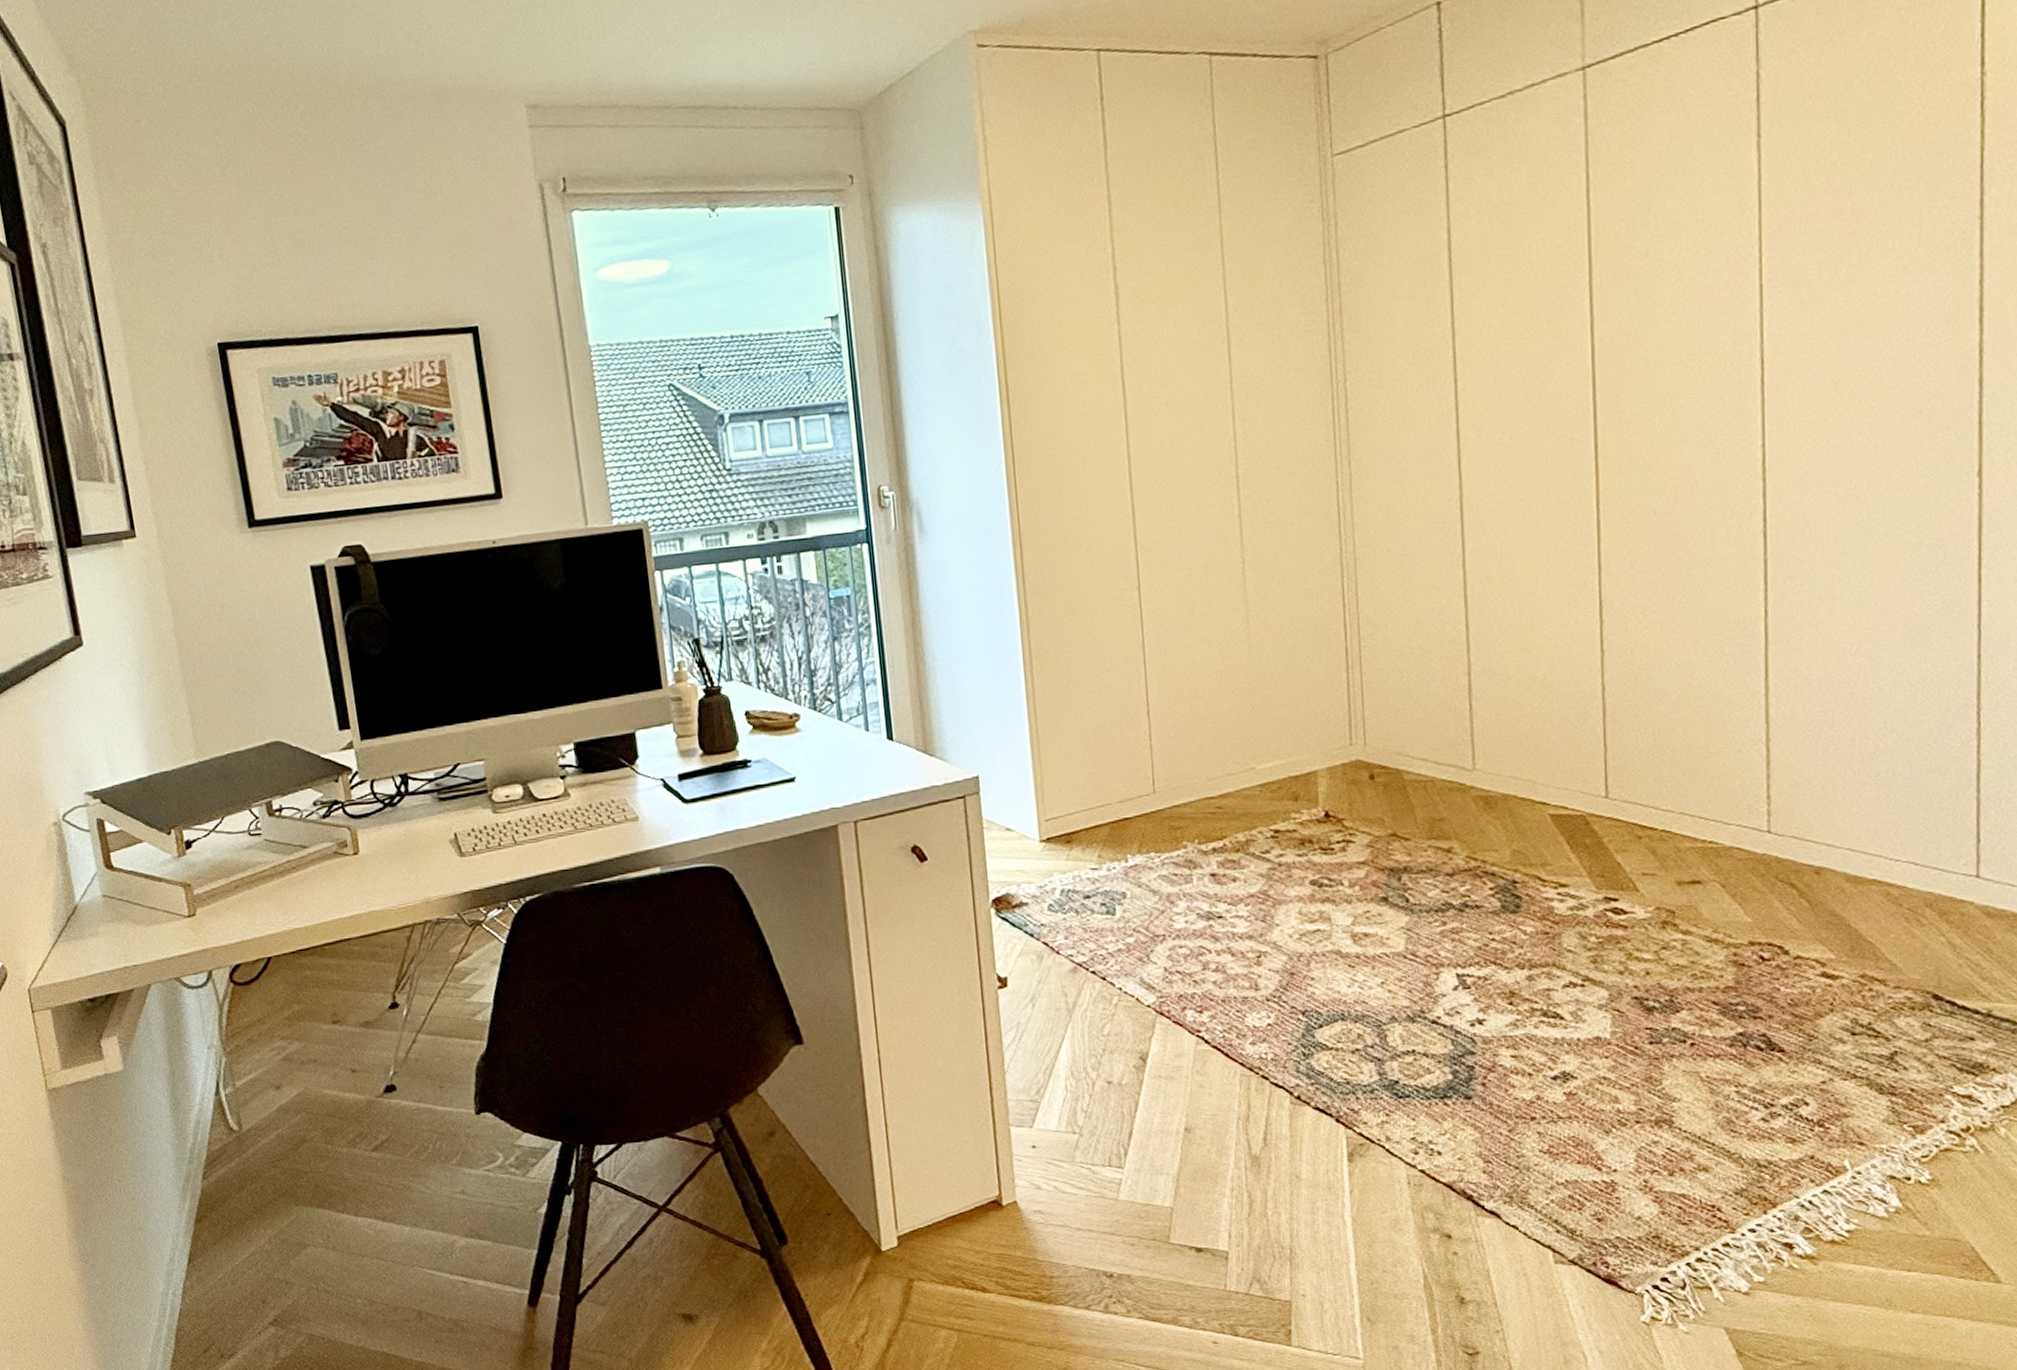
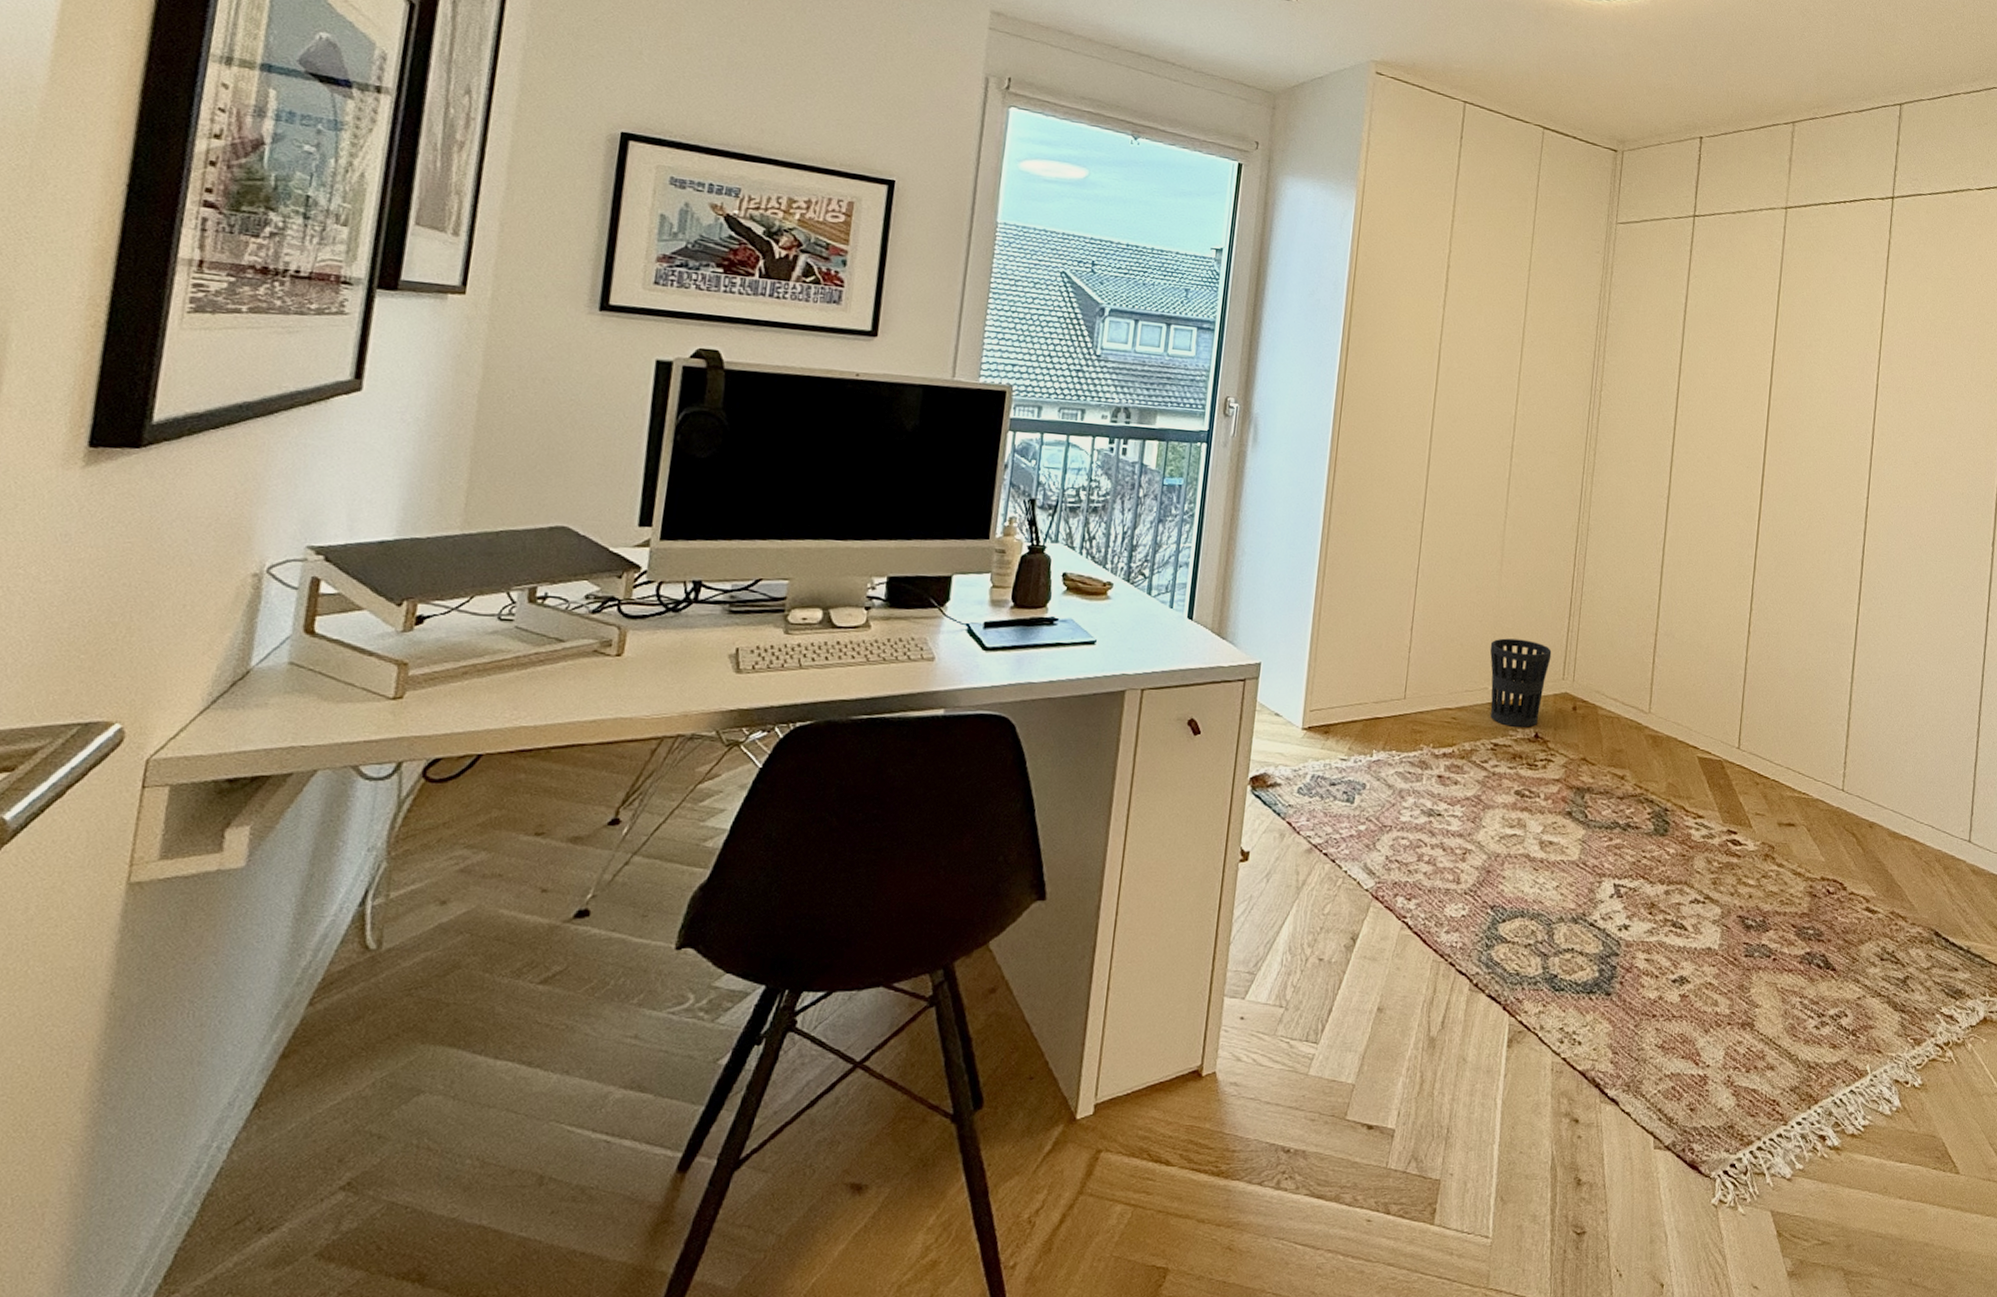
wastebasket: none [1249,705,1331,808] -> present [1490,638,1552,728]

